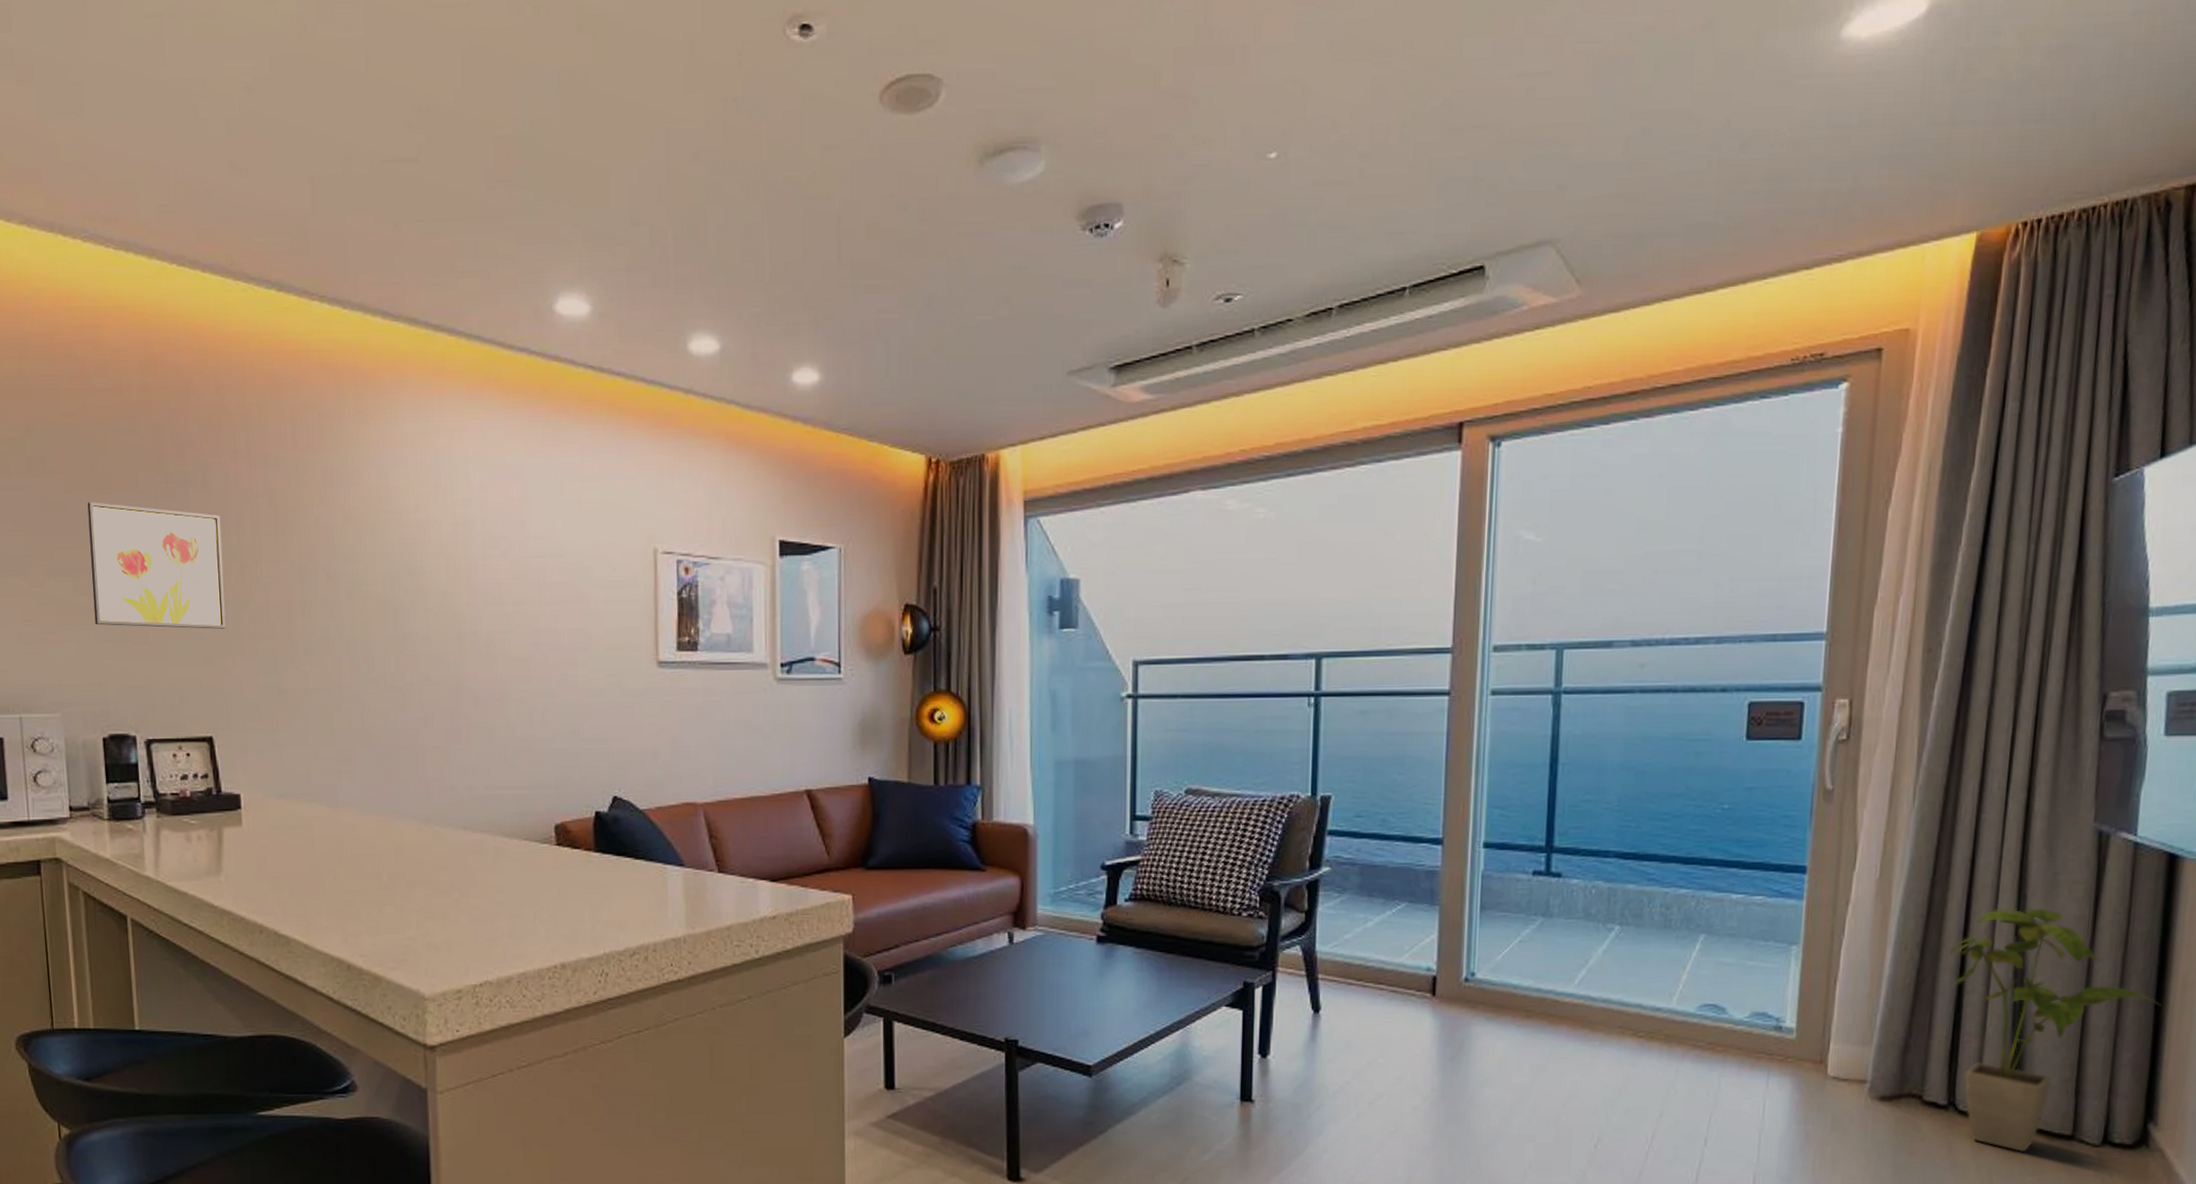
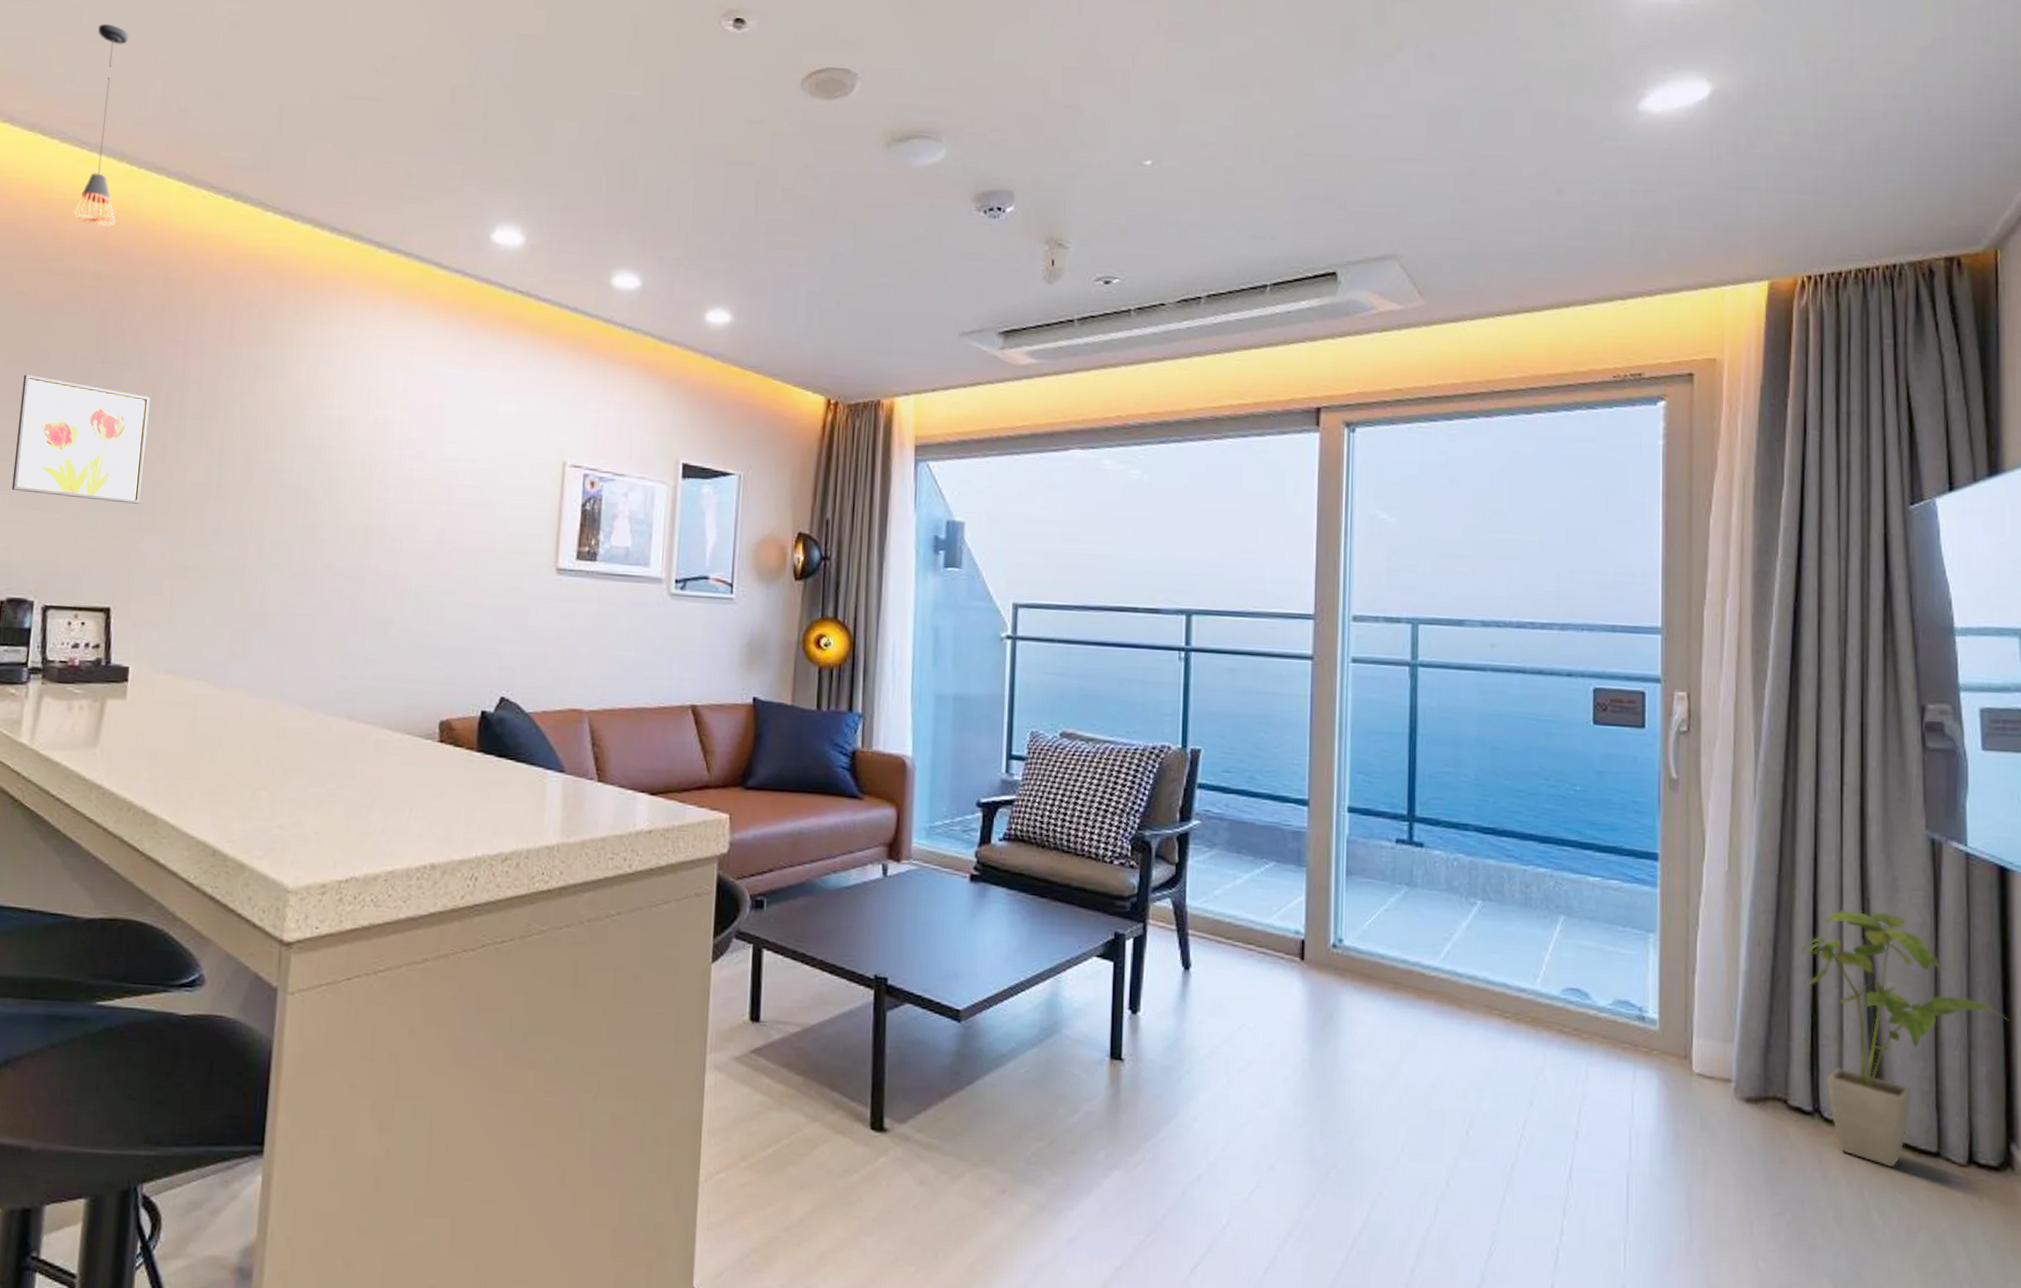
pendant light: none [102,100,155,333] -> present [73,24,129,227]

